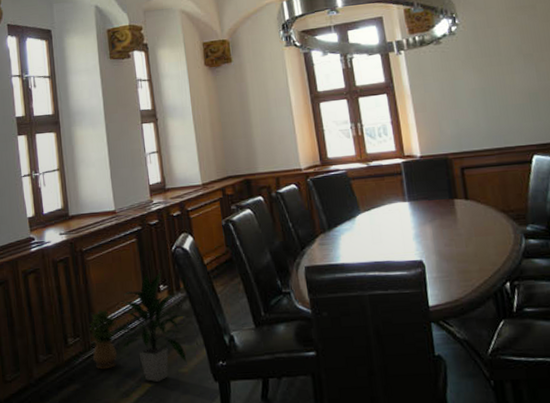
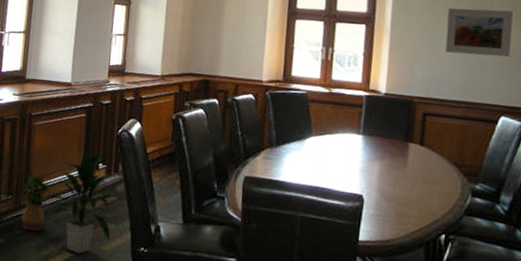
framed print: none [460,53,527,105] -> present [444,7,514,58]

